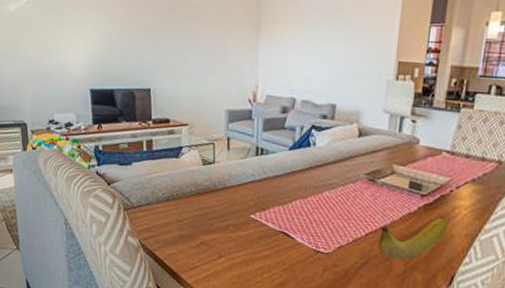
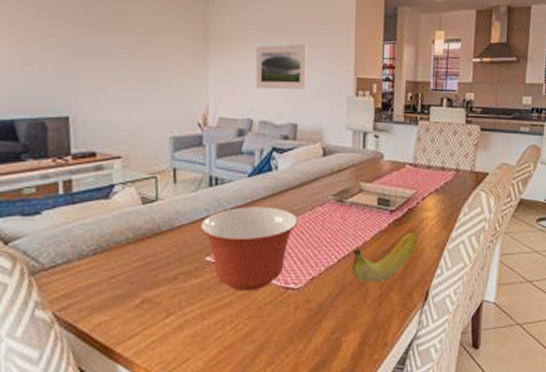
mixing bowl: none [247,176,331,249] -> present [200,207,298,291]
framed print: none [299,26,351,72] -> present [255,43,307,90]

